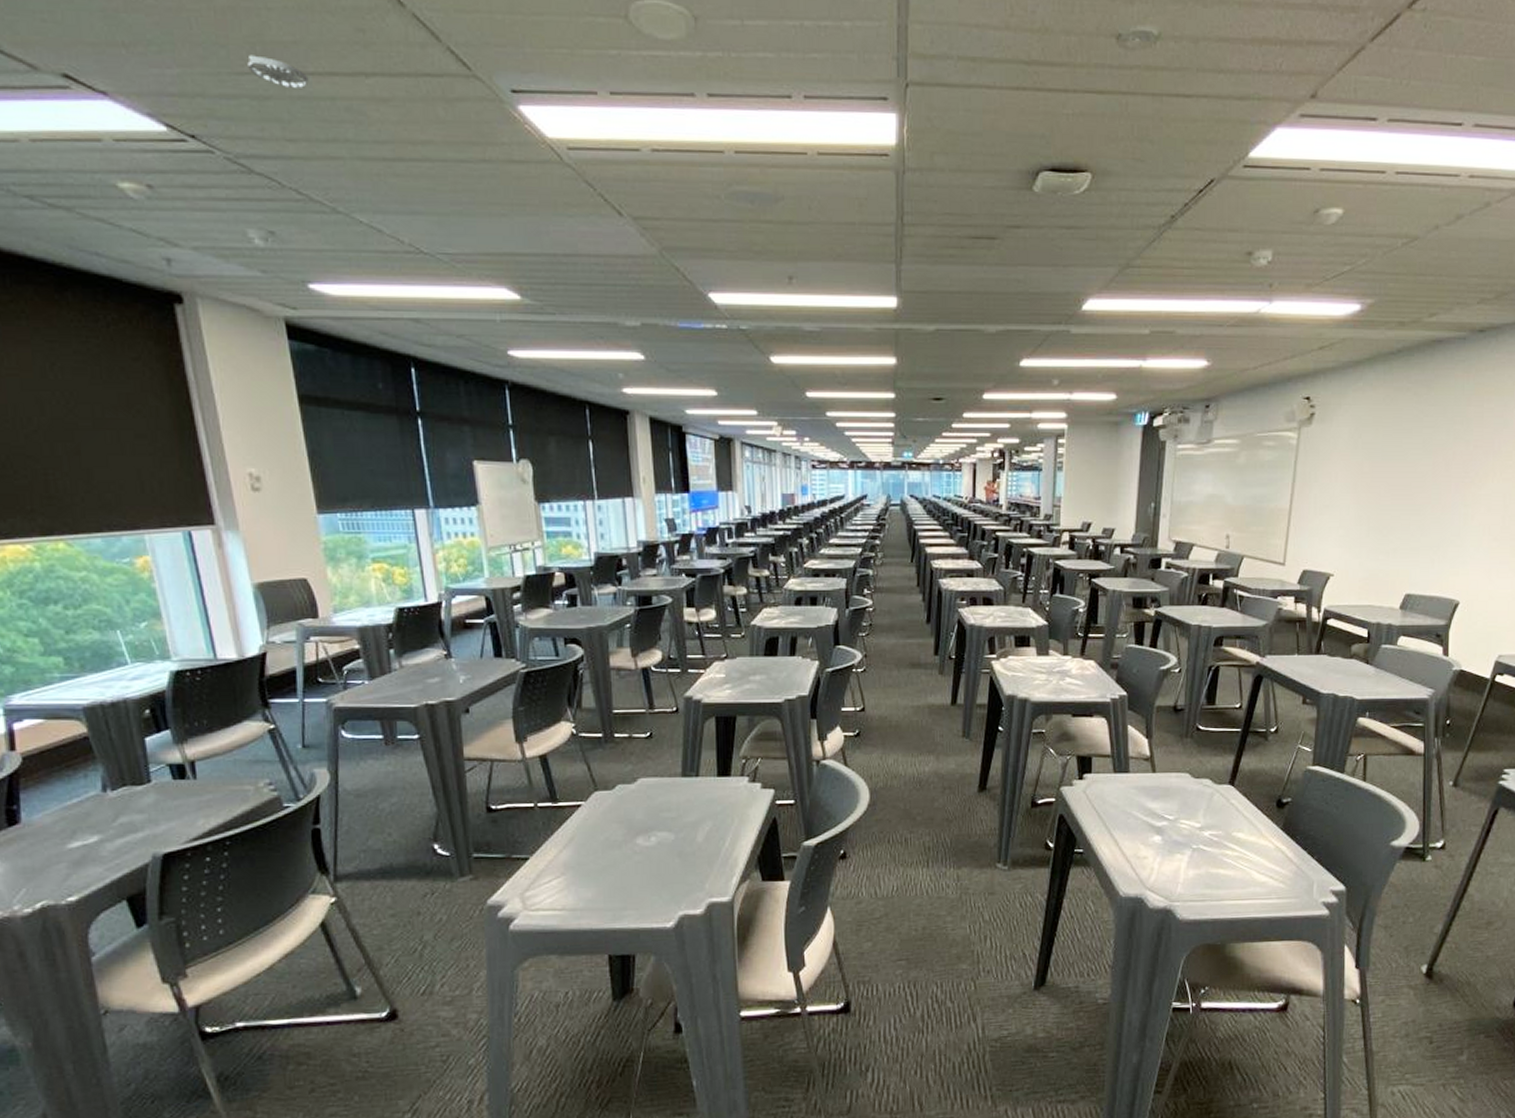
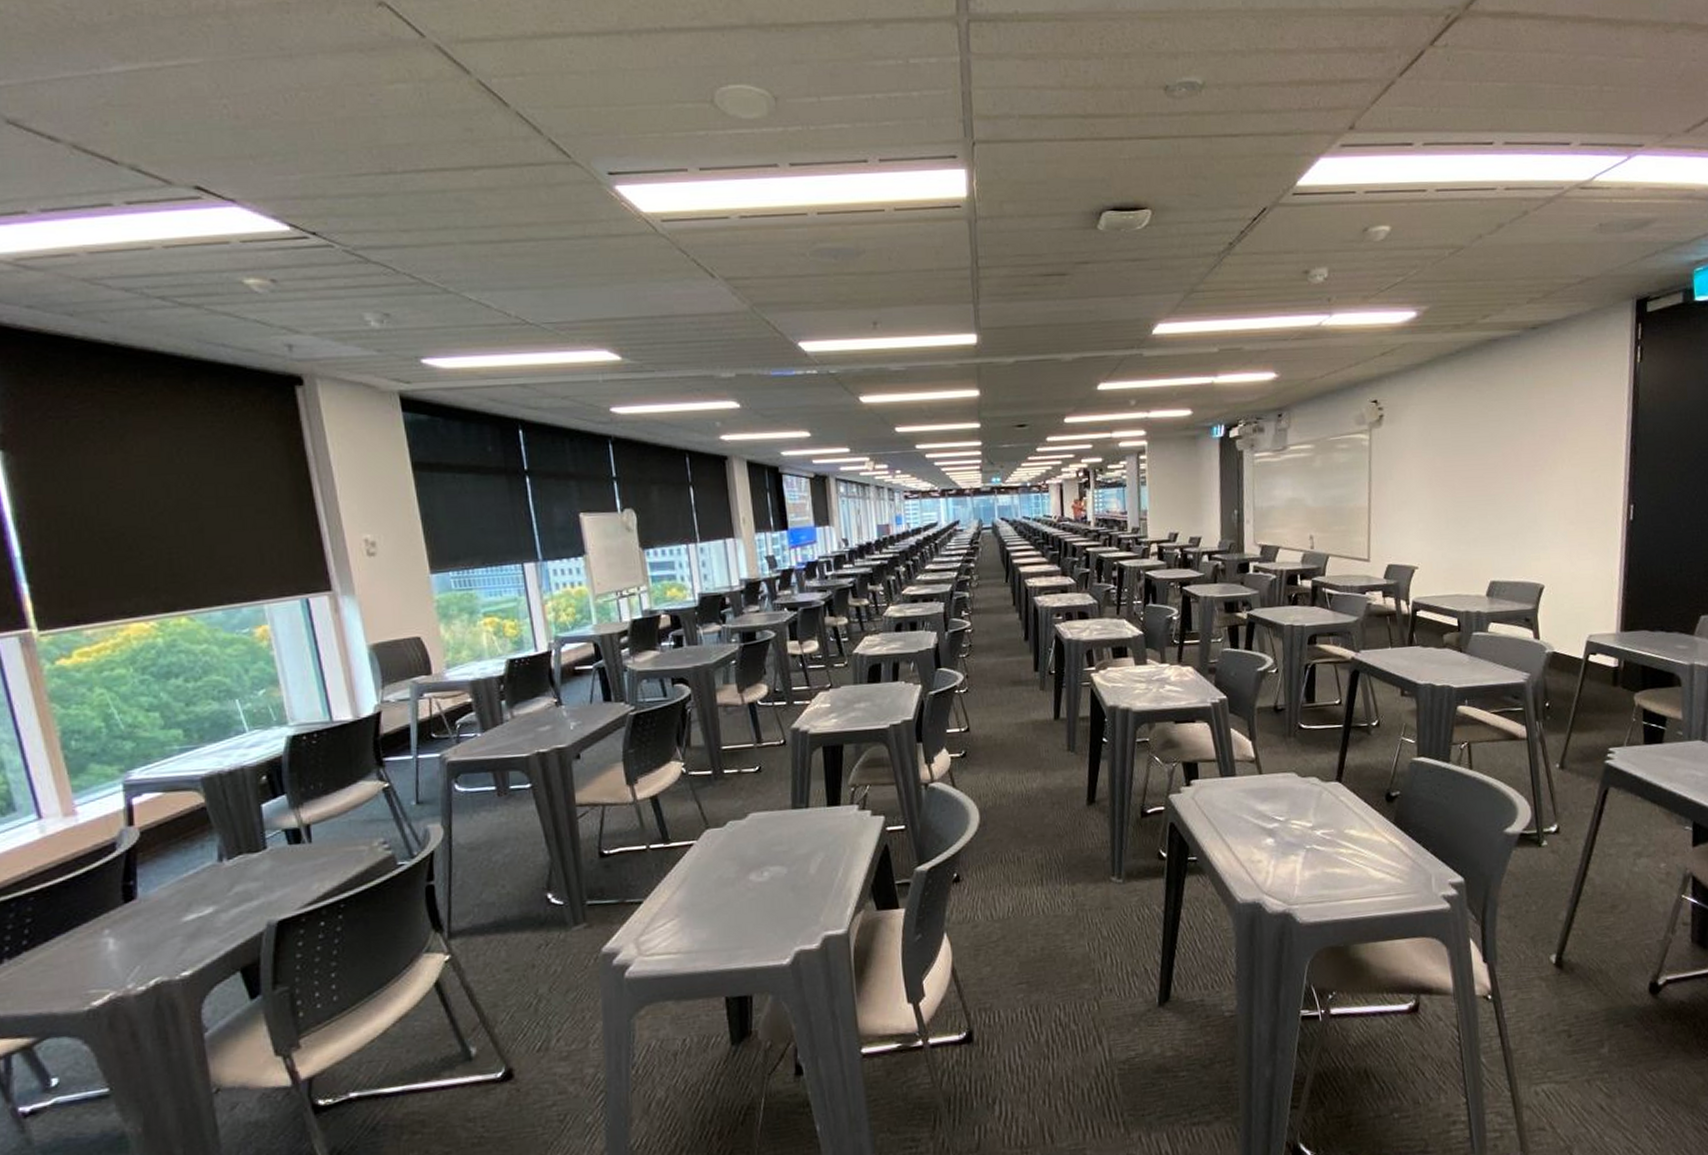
smoke detector: present [247,54,309,88] -> none [365,158,421,184]

